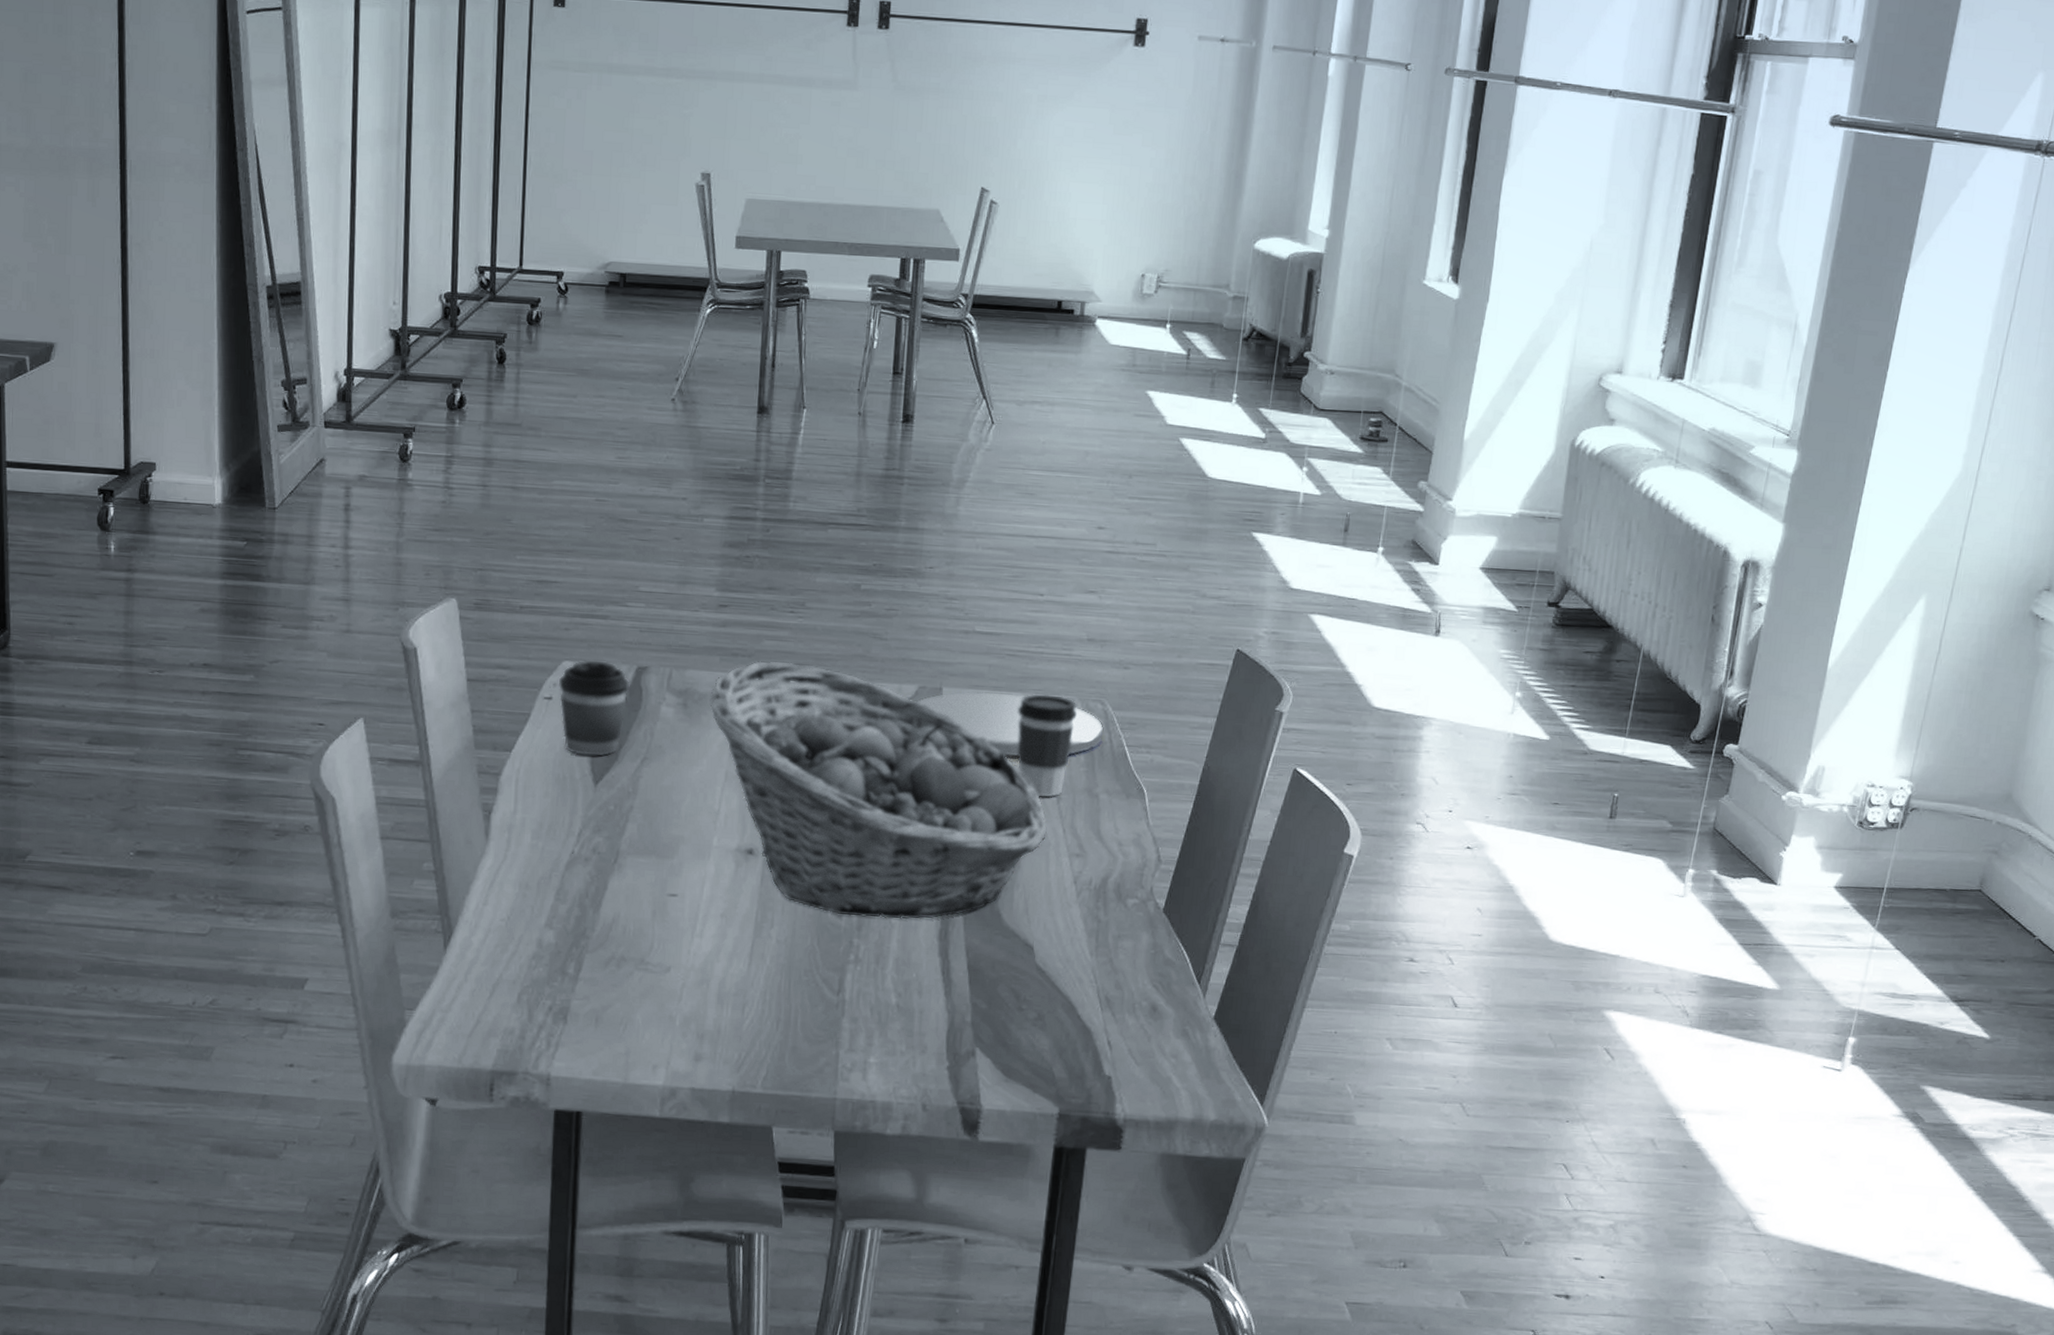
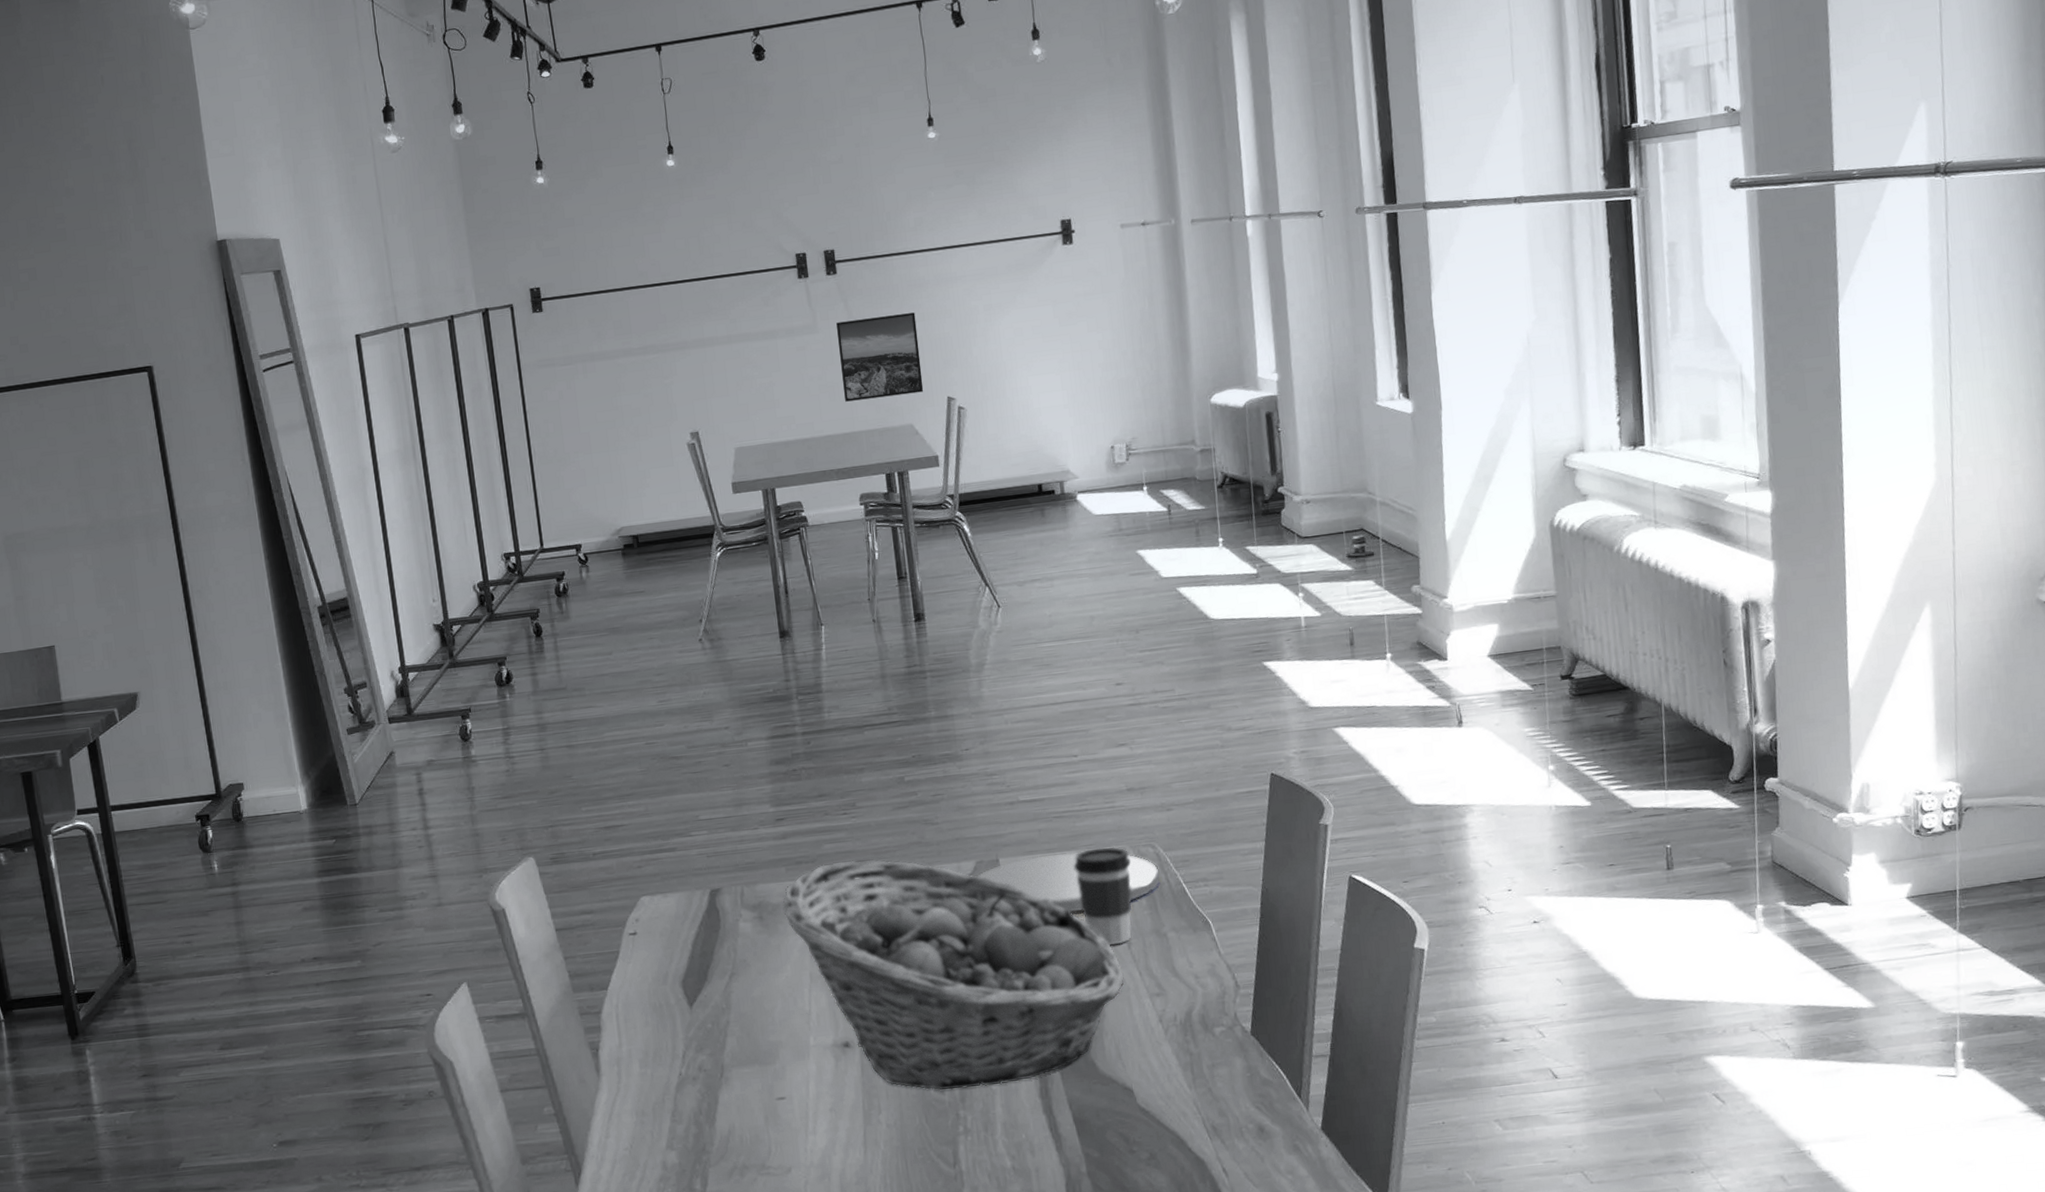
coffee cup: present [559,660,630,756] -> none [640,890,707,982]
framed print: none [873,83,964,177] -> present [836,312,924,402]

